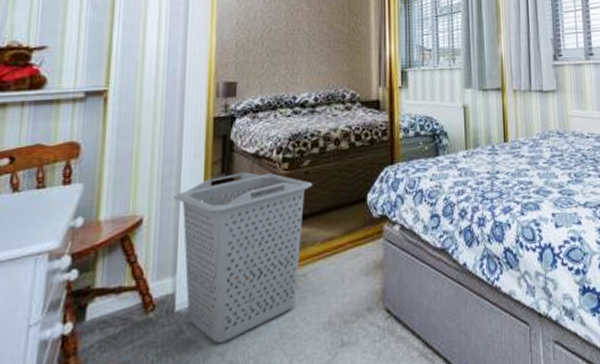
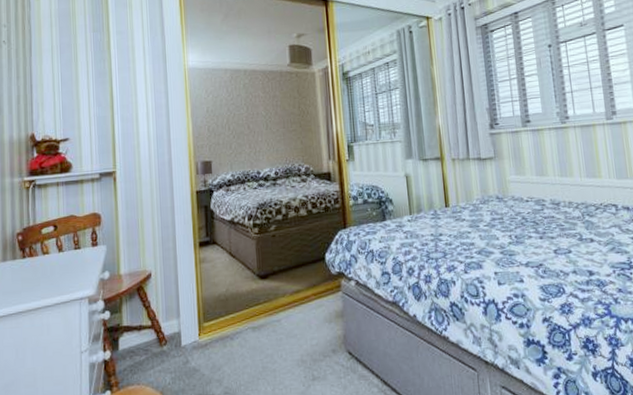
laundry basket: present [174,172,313,344] -> none [172,236,280,373]

